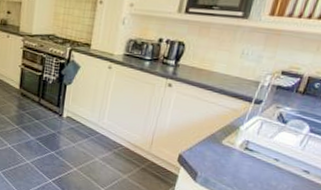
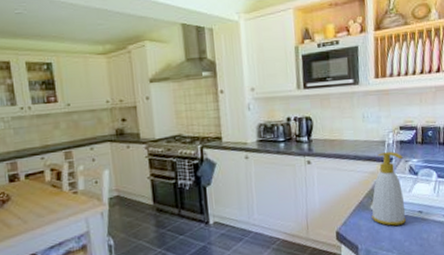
soap bottle: none [220,93,275,166] -> present [372,151,407,226]

